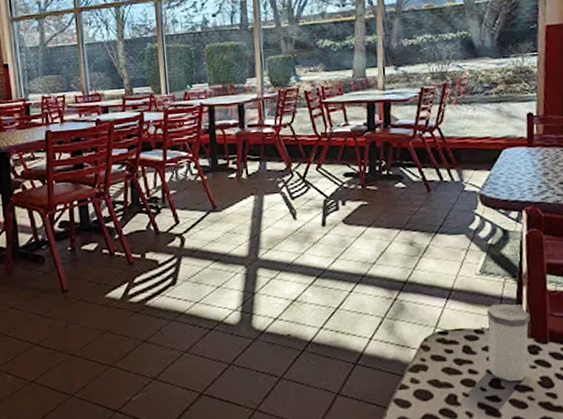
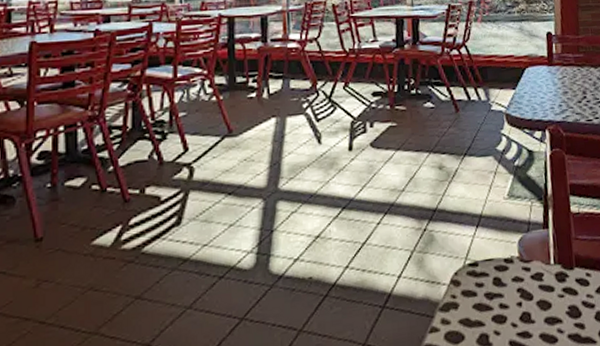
salt shaker: present [486,303,530,381] -> none [515,228,557,314]

